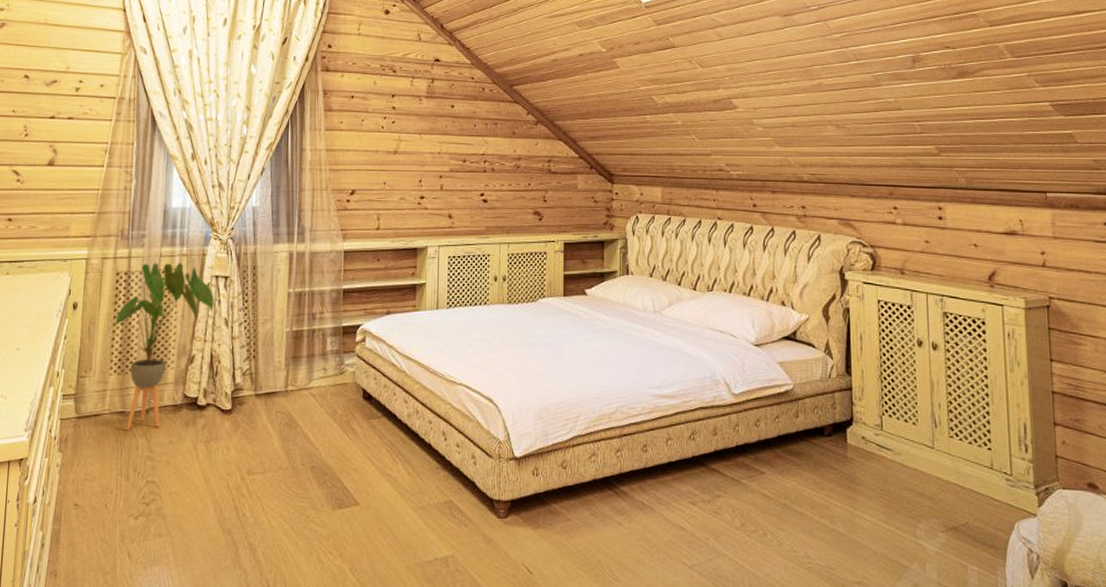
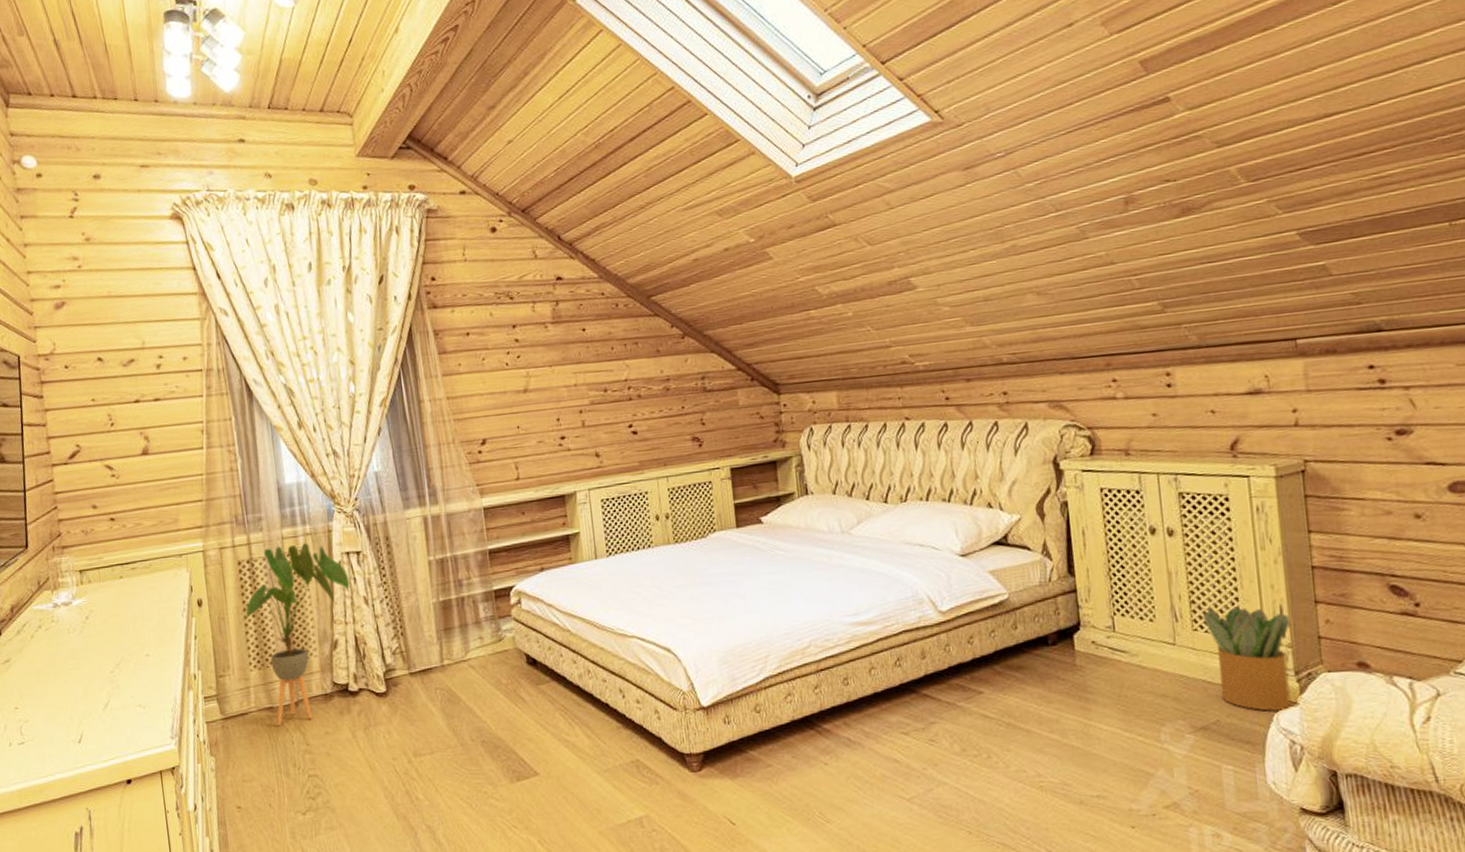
potted plant: none [959,418,1032,520] -> present [1203,606,1291,711]

